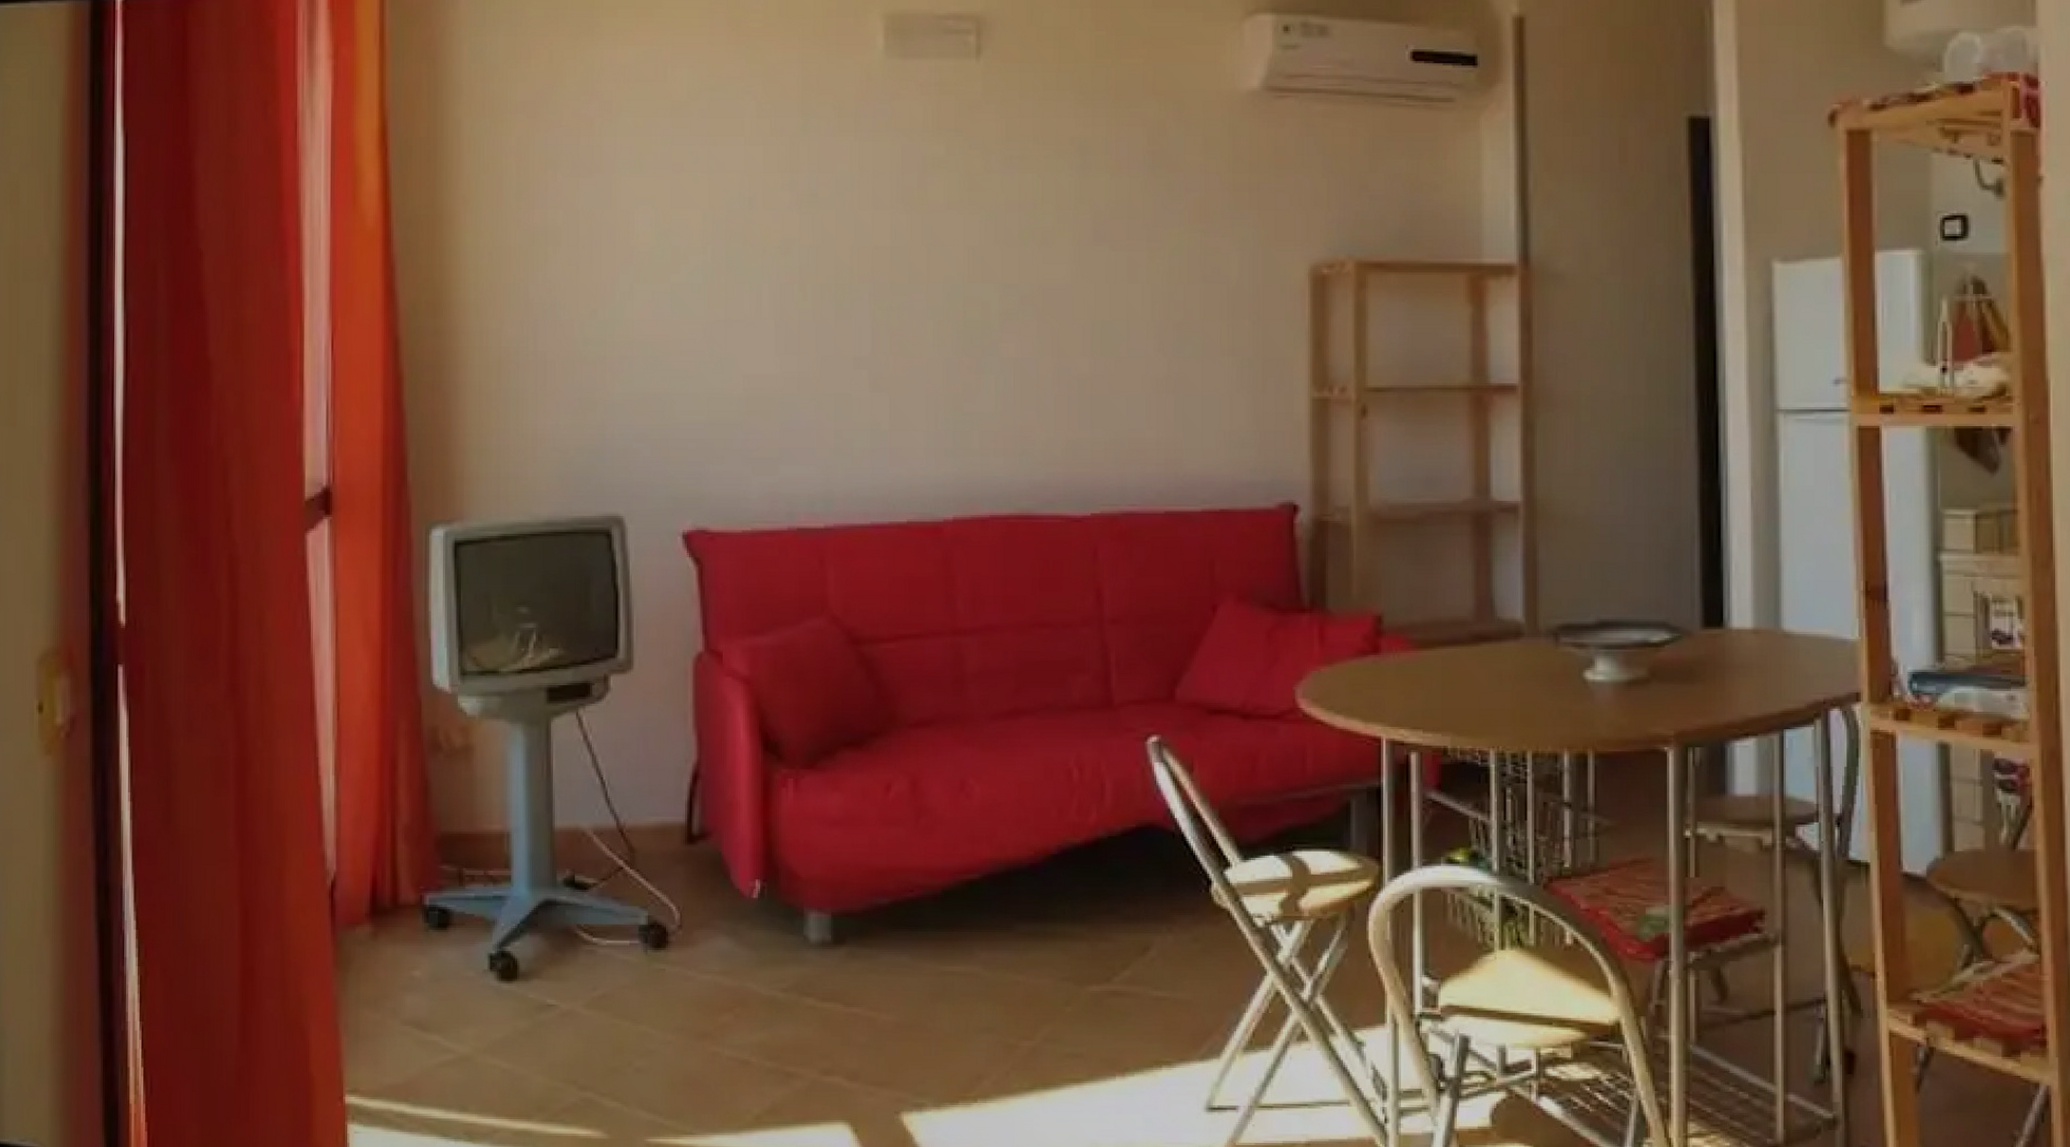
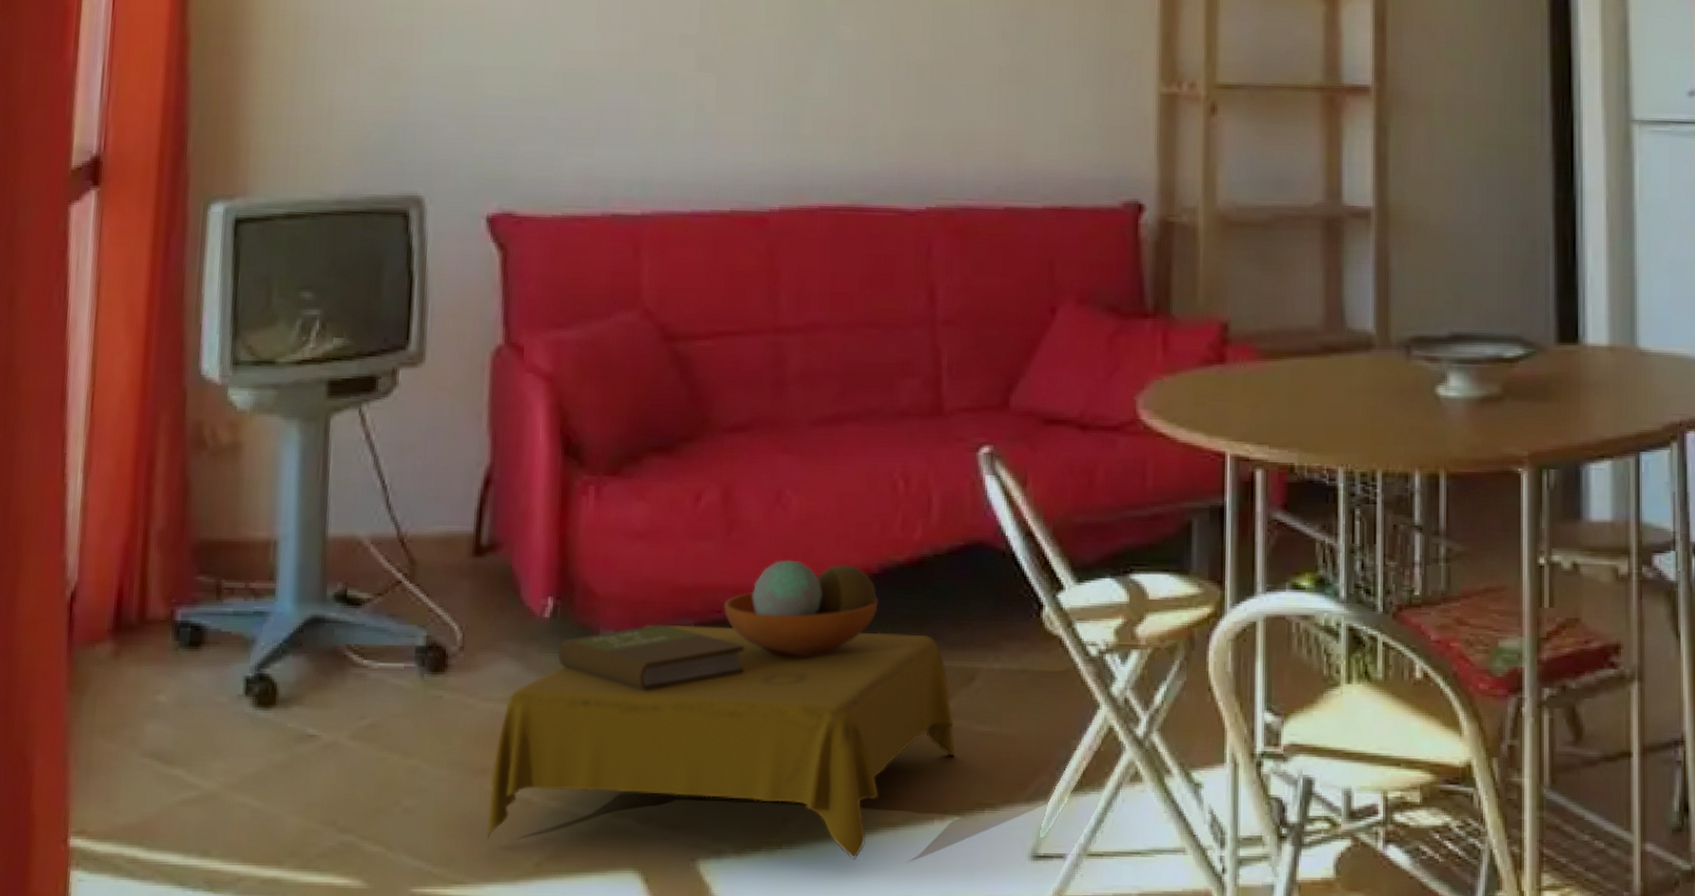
side table: none [711,843,1134,1112] -> present [487,560,956,860]

